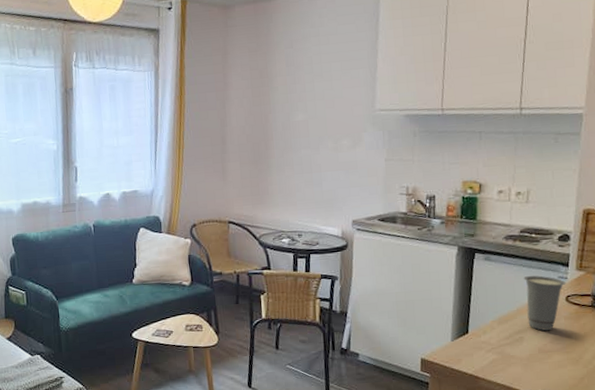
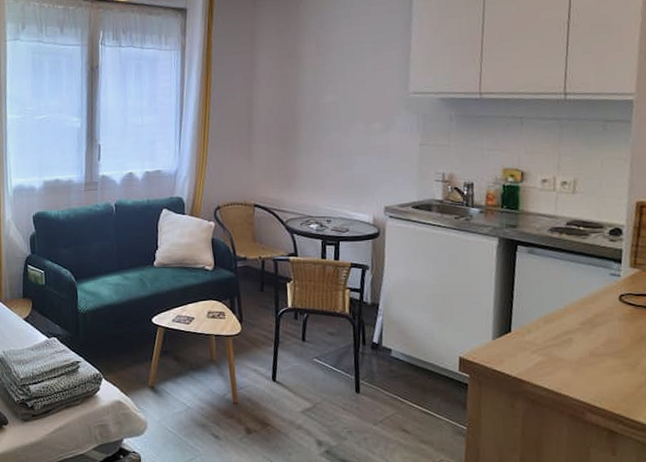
cup: present [523,275,566,331] -> none [571,272,619,332]

